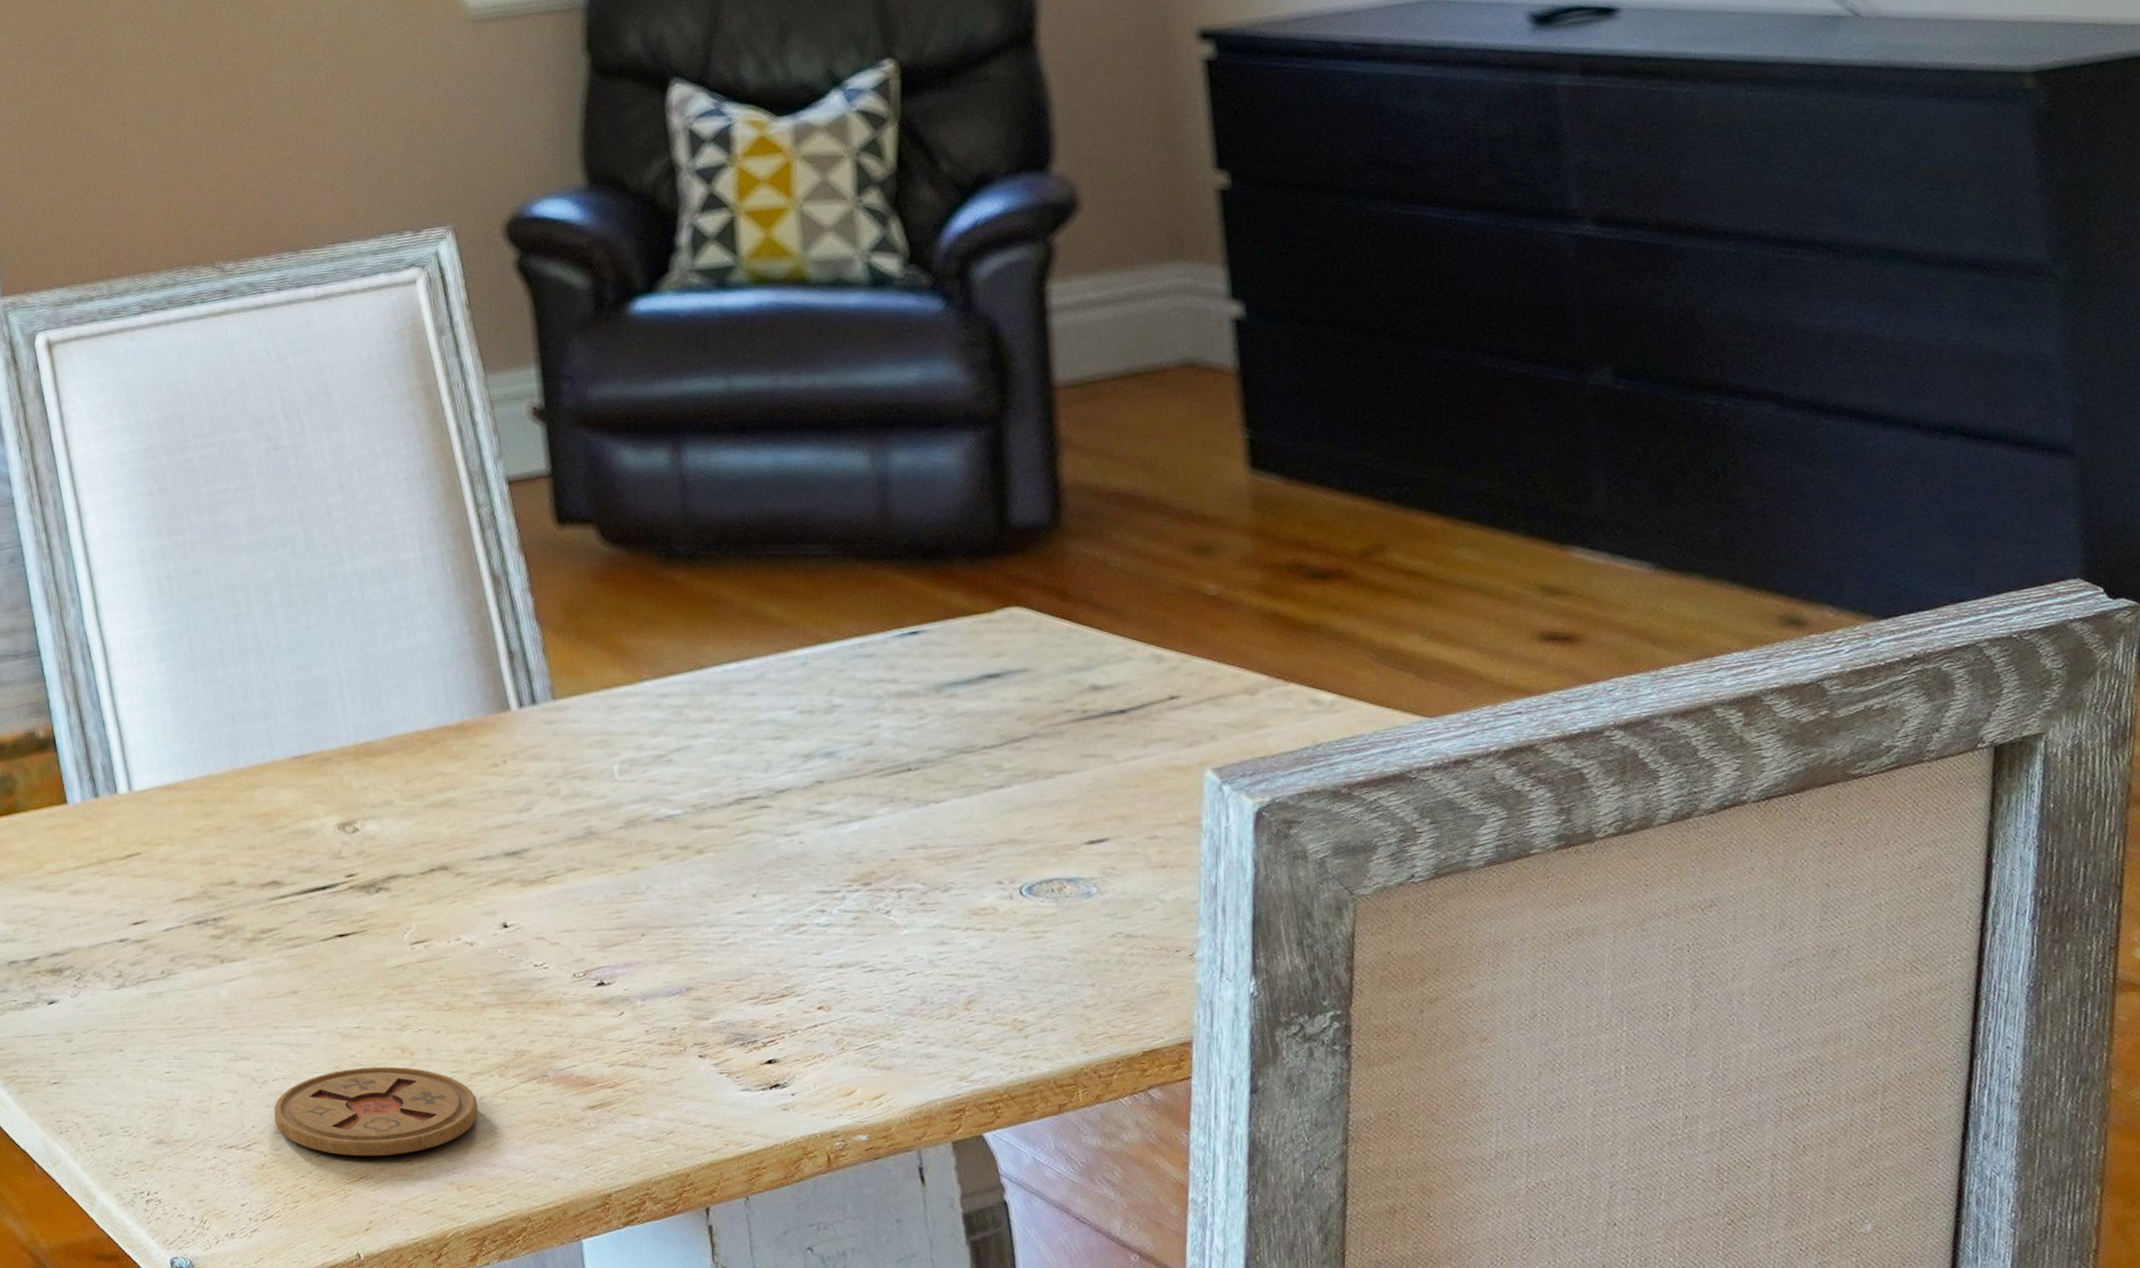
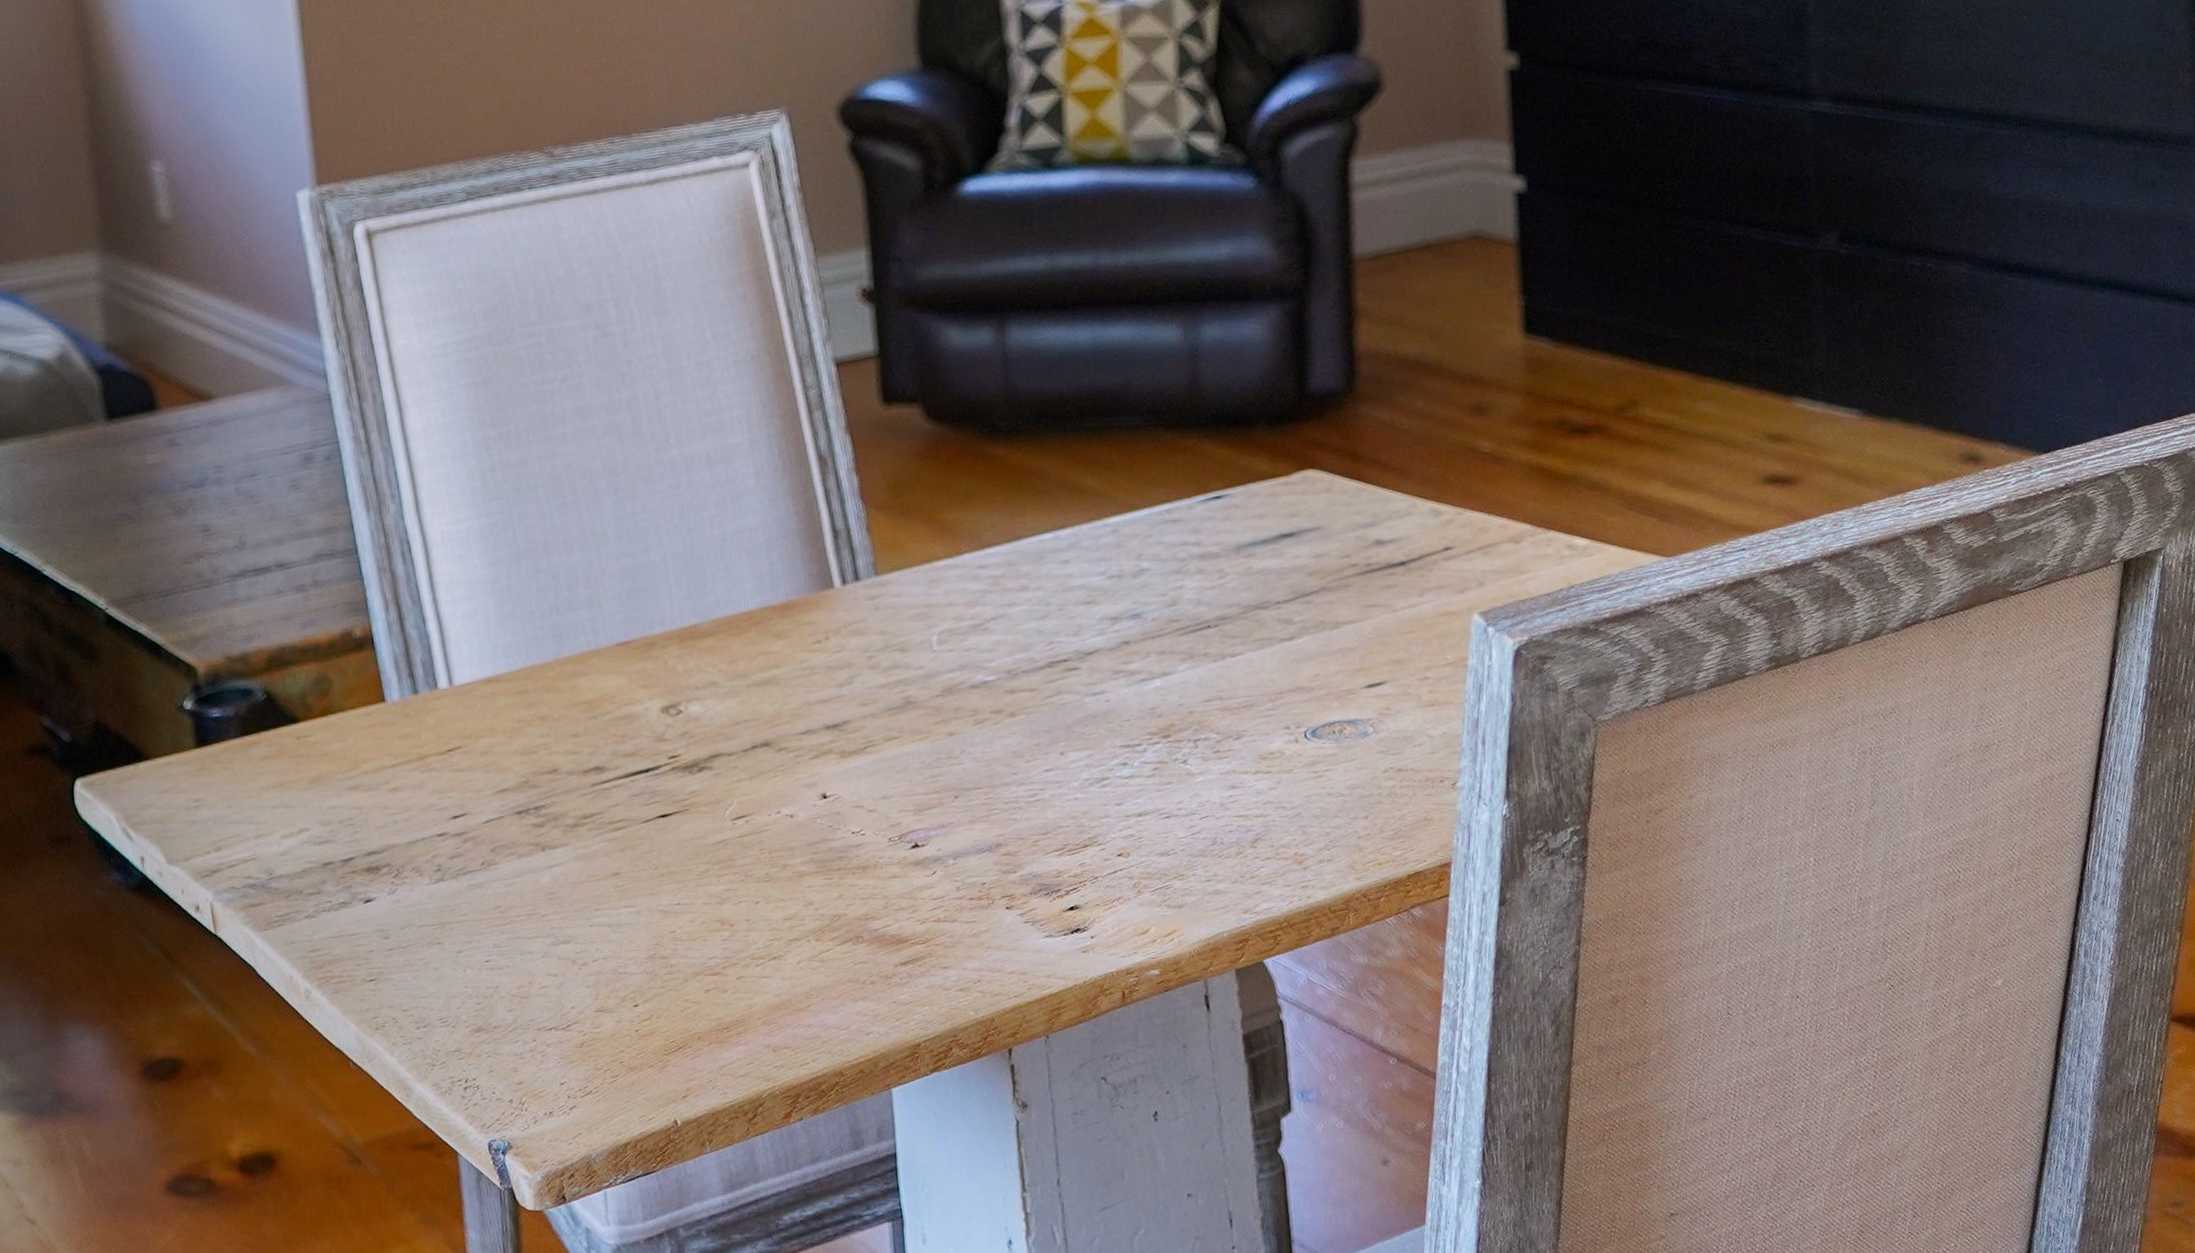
coaster: present [274,1066,478,1157] -> none [594,939,795,1028]

